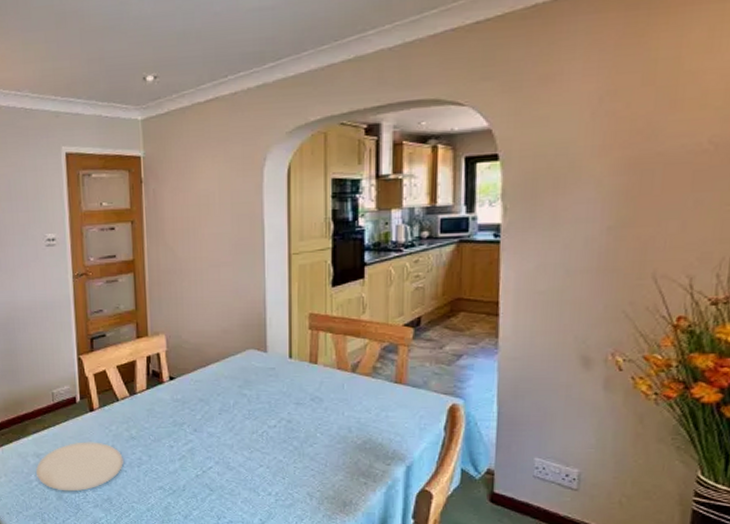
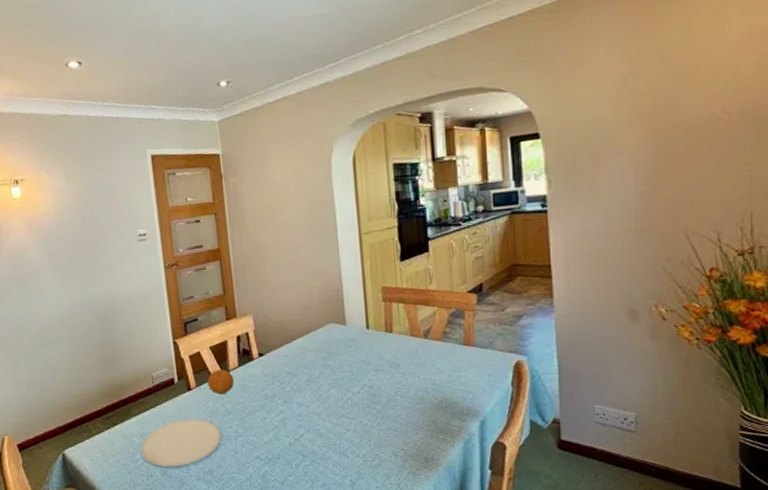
fruit: none [112,391,141,418] -> present [207,369,234,395]

